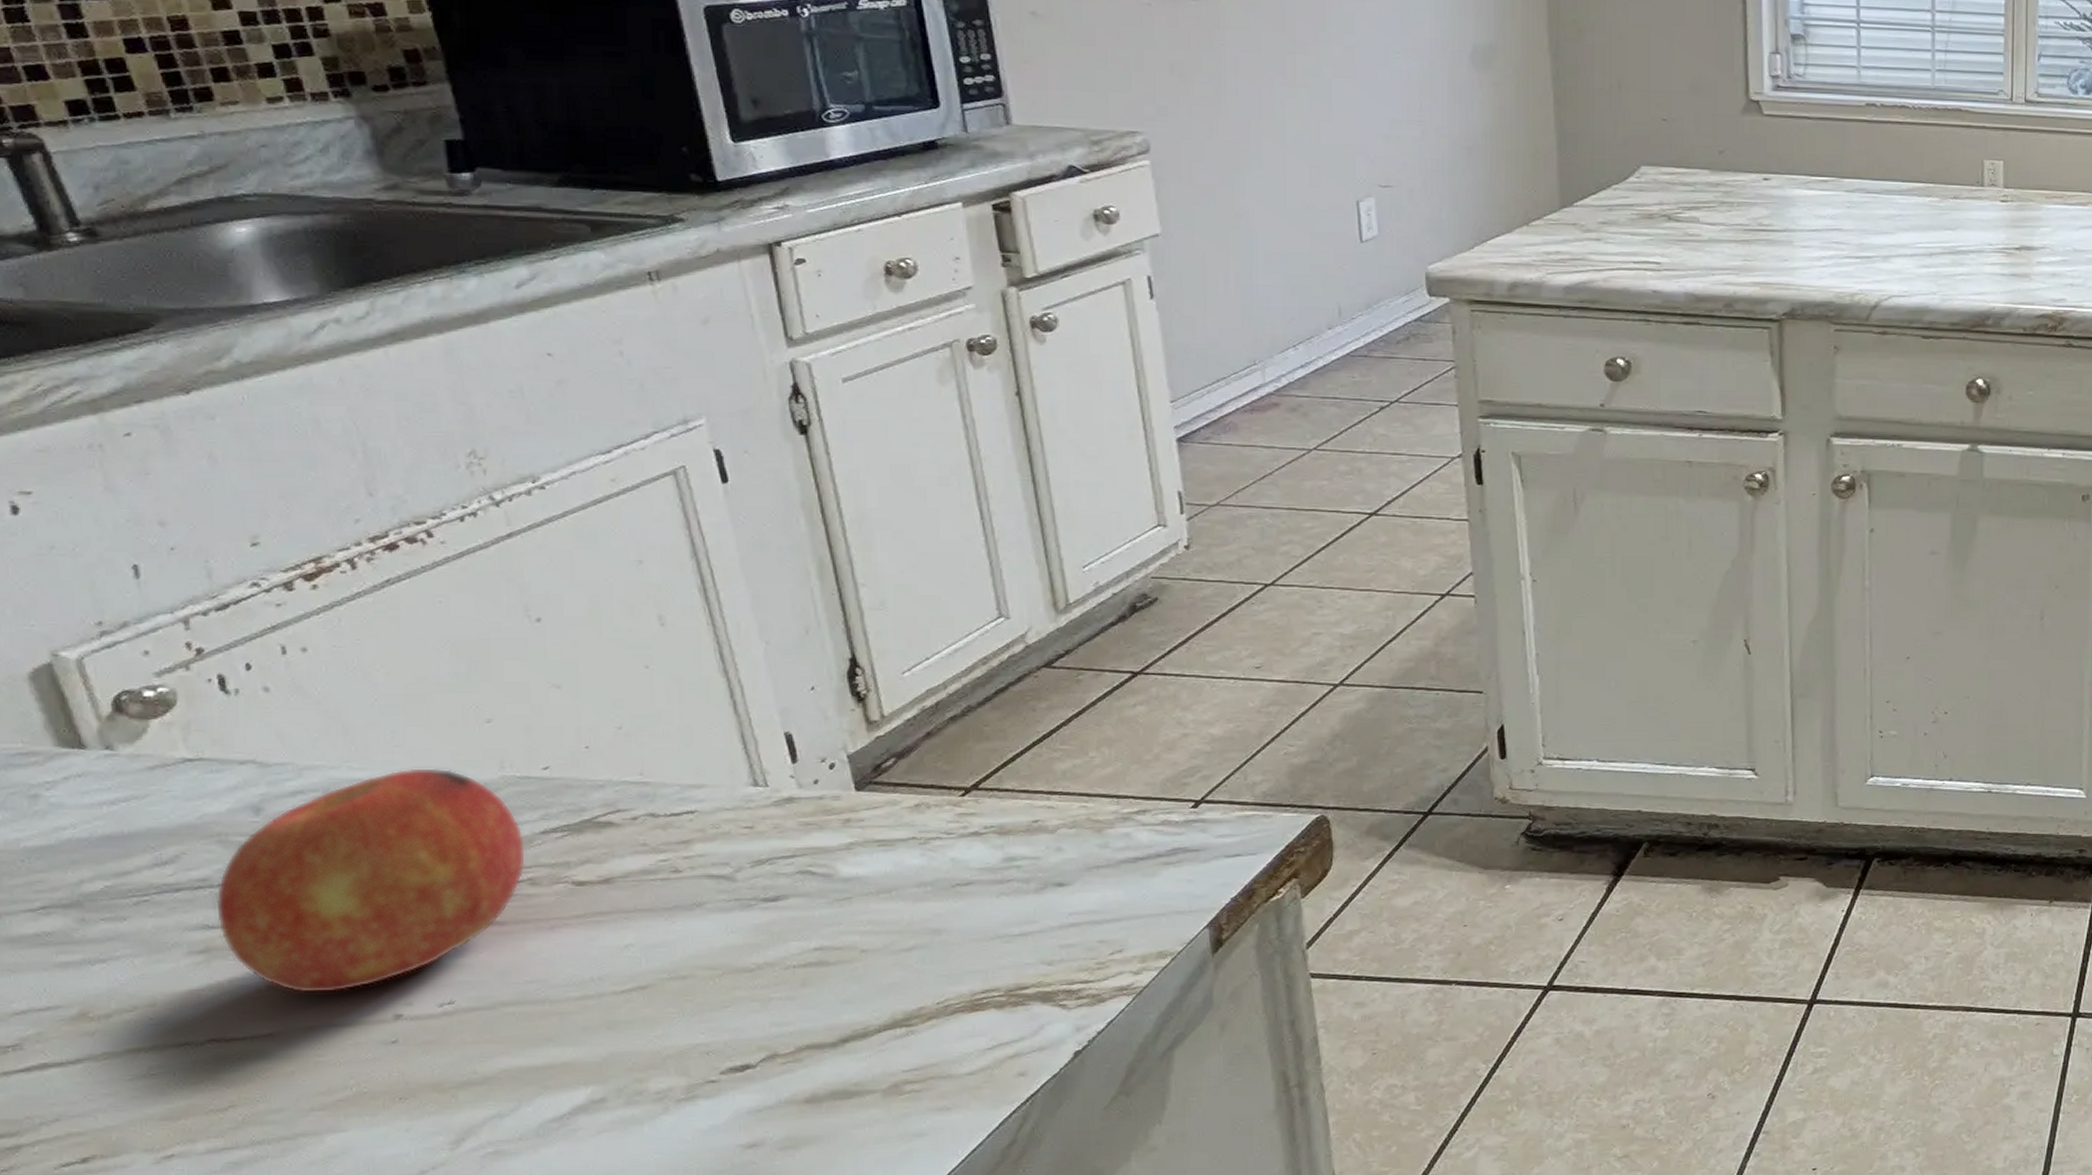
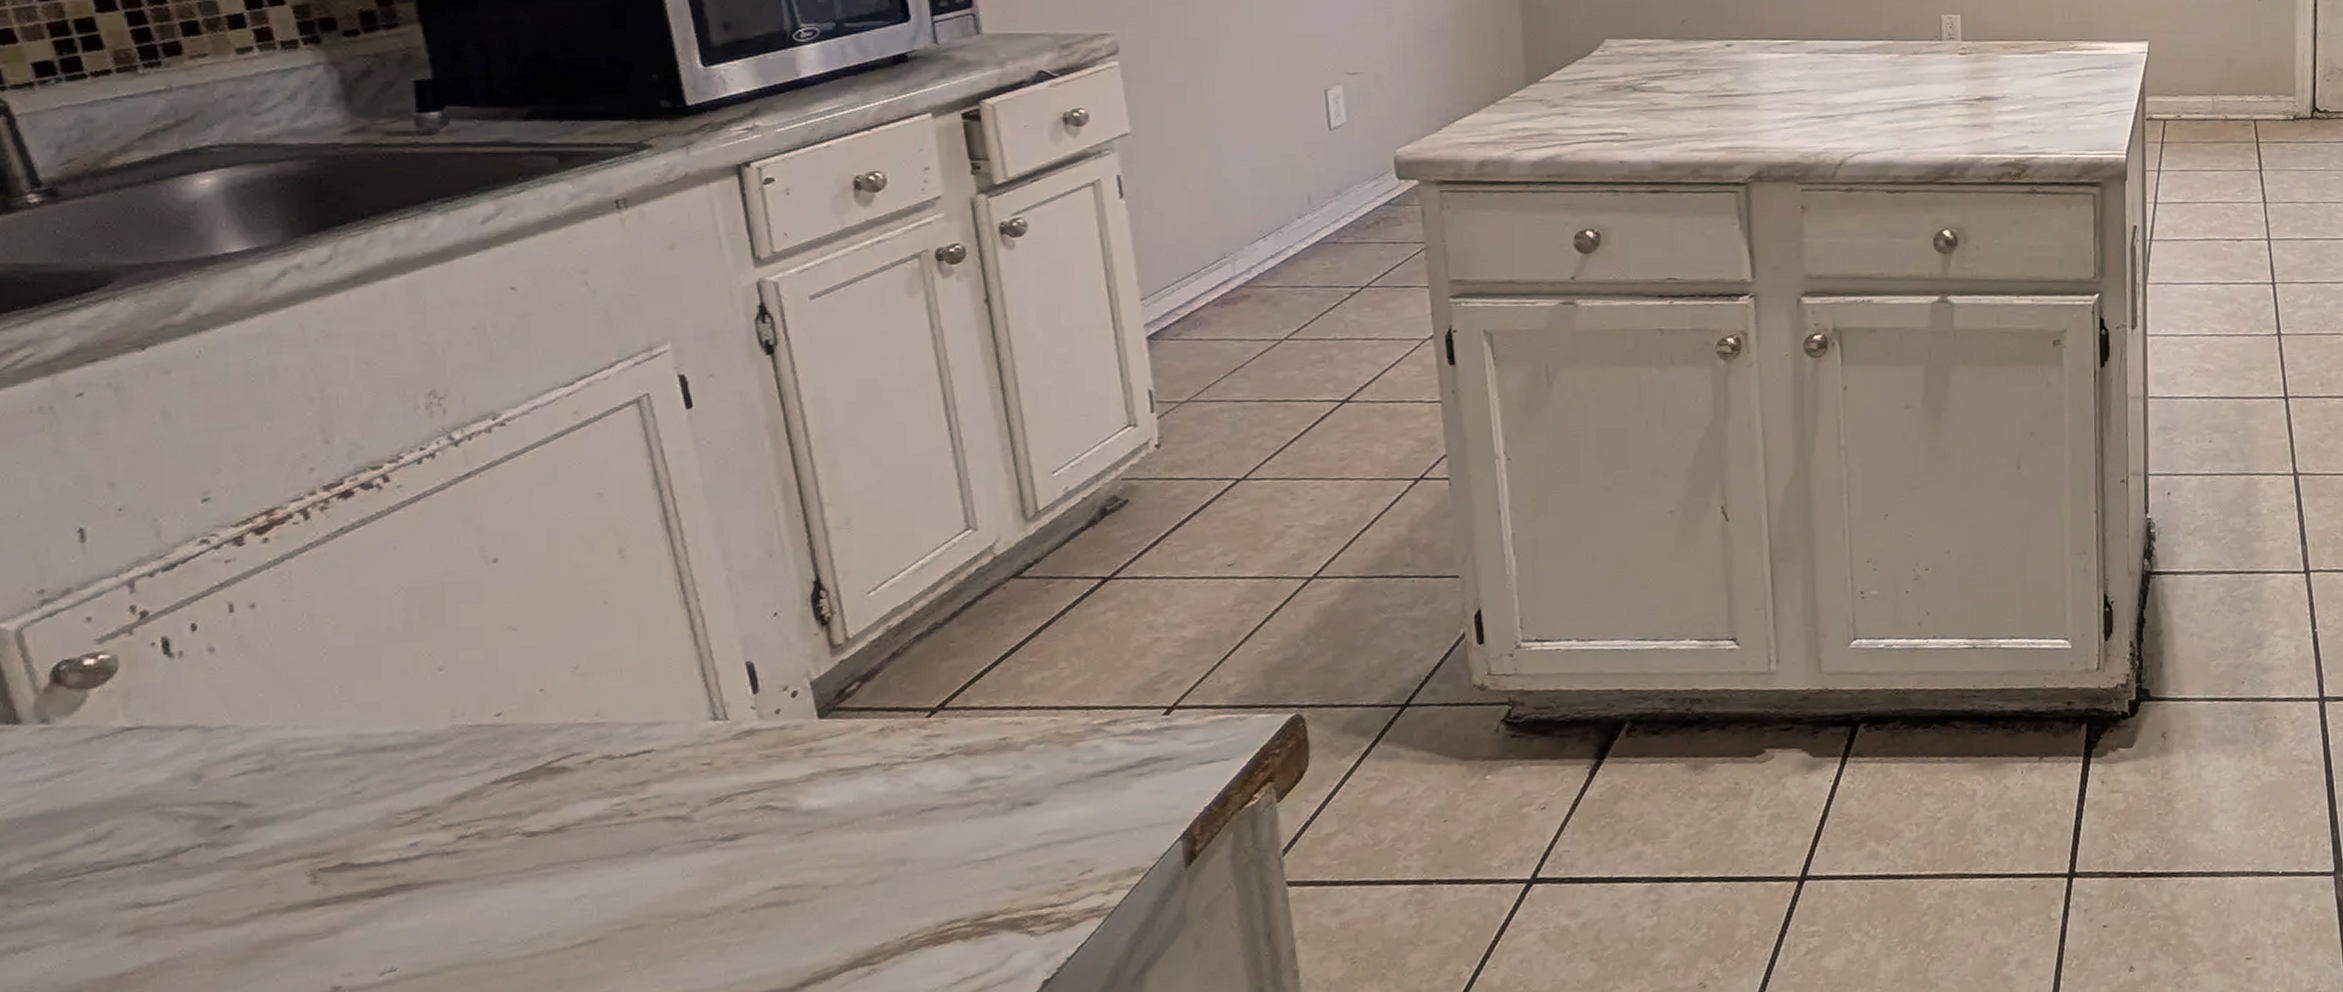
fruit: present [215,767,527,994] -> none [148,721,476,970]

